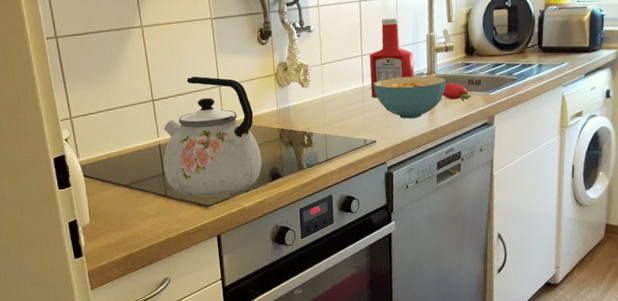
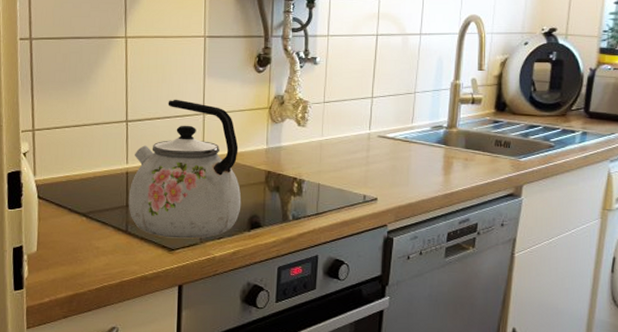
ketchup bottle: present [369,17,415,98] -> none [377,57,434,149]
cereal bowl: present [374,76,447,119] -> none [382,127,469,178]
fruit: present [442,82,472,100] -> none [463,141,497,163]

